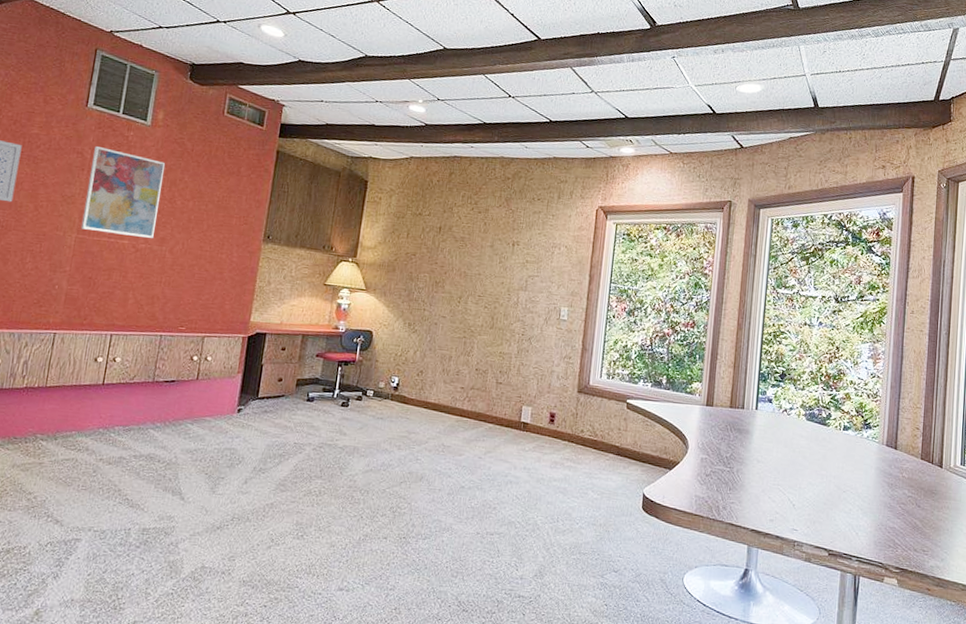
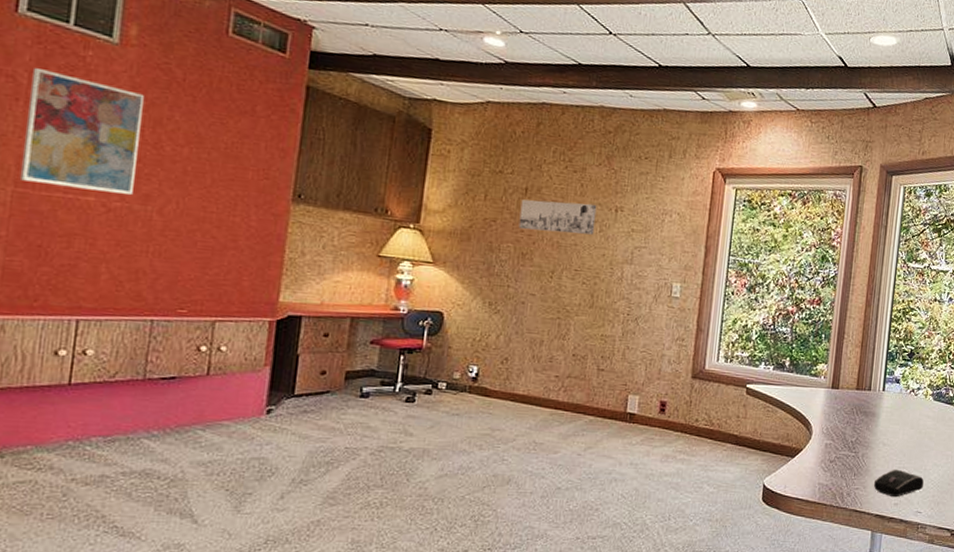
wall art: none [433,236,498,266] -> present [518,199,597,235]
computer mouse: none [749,485,799,514] -> present [874,469,924,498]

